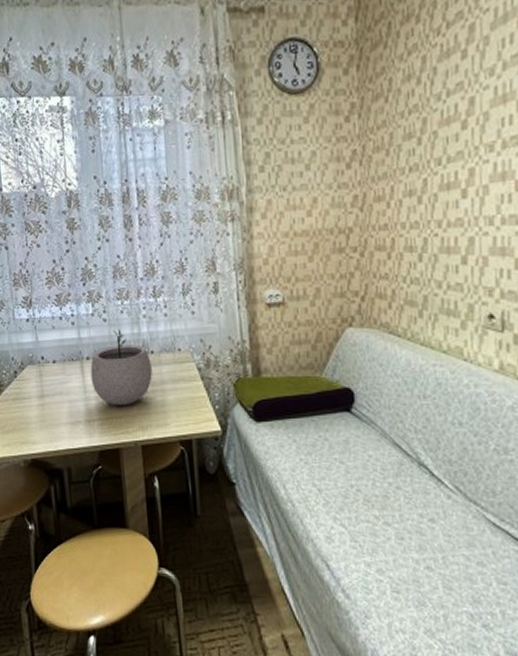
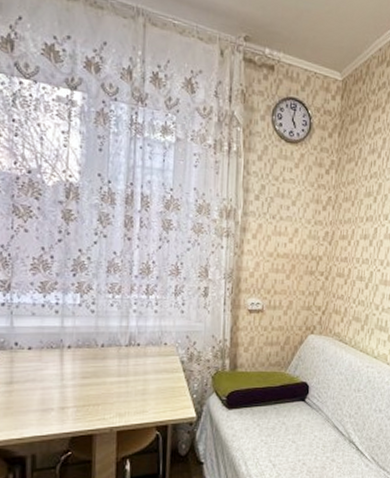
plant pot: present [90,329,152,406] -> none [70,321,137,394]

